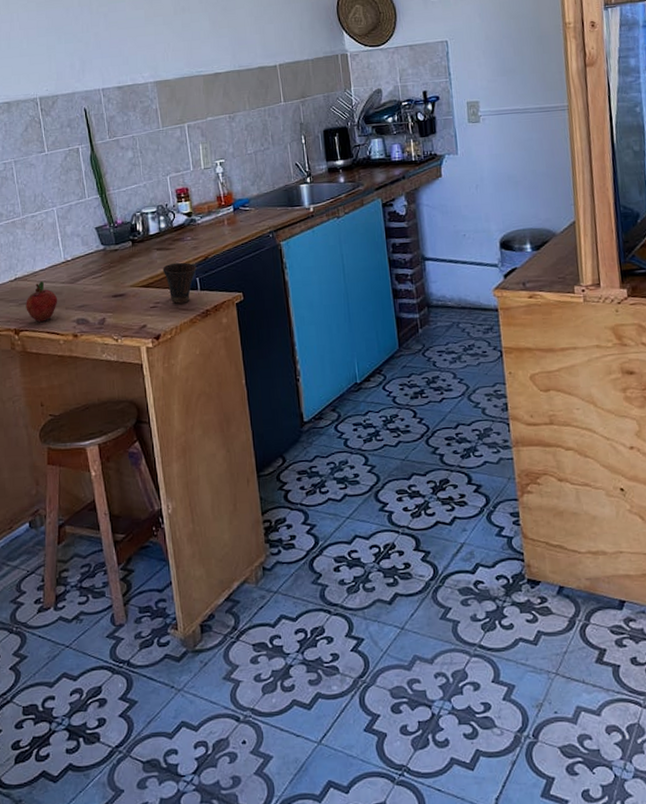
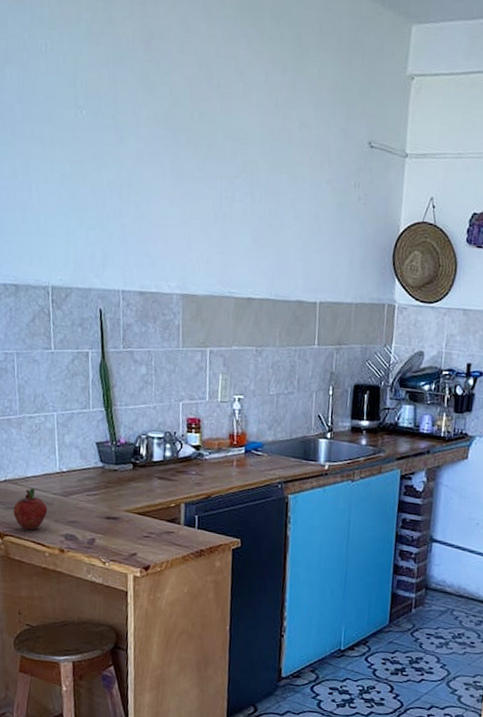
cup: present [162,262,197,304] -> none [161,495,197,539]

